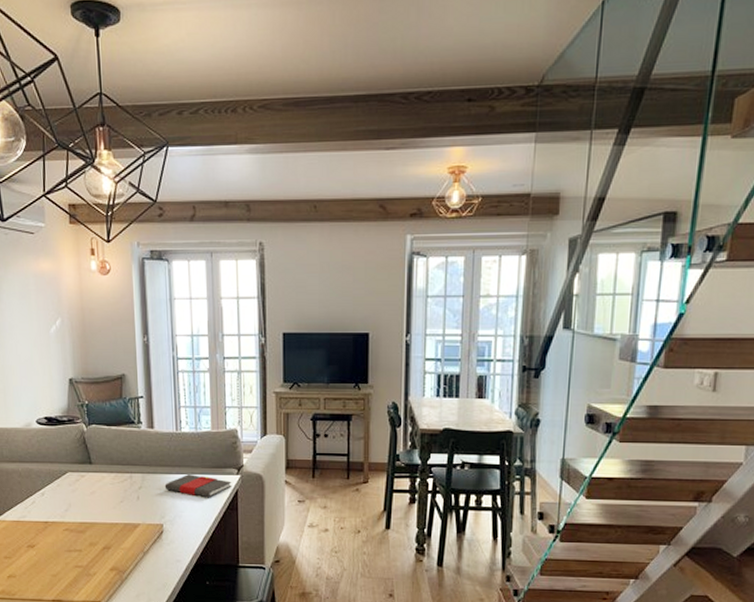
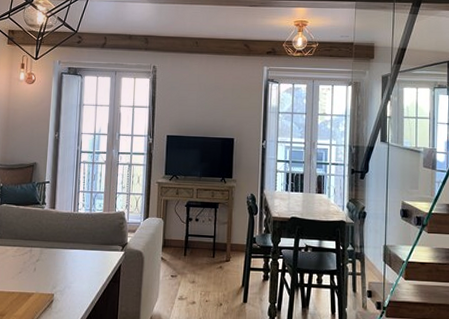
book: present [164,474,232,498] -> none [59,250,117,271]

